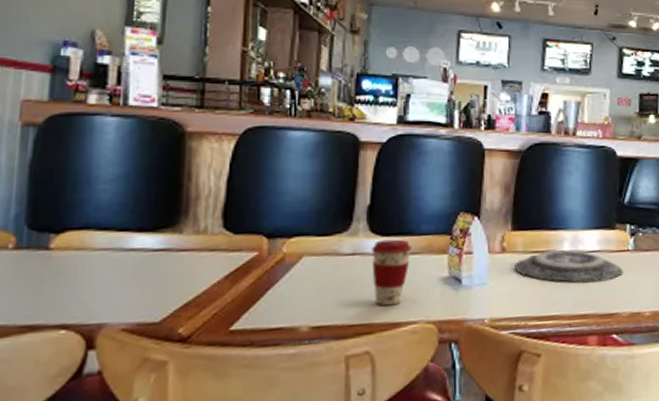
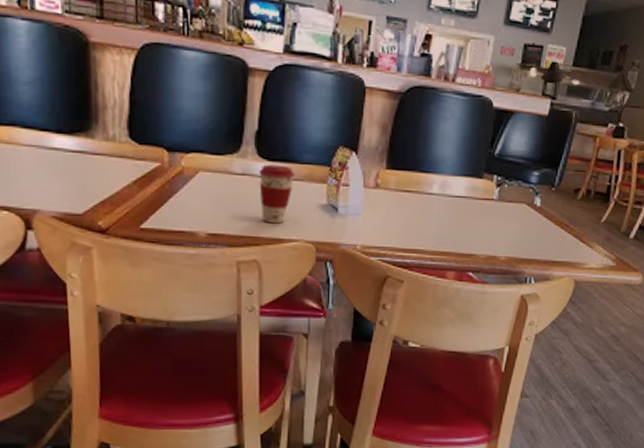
plate: present [515,250,624,283] -> none [386,190,486,225]

